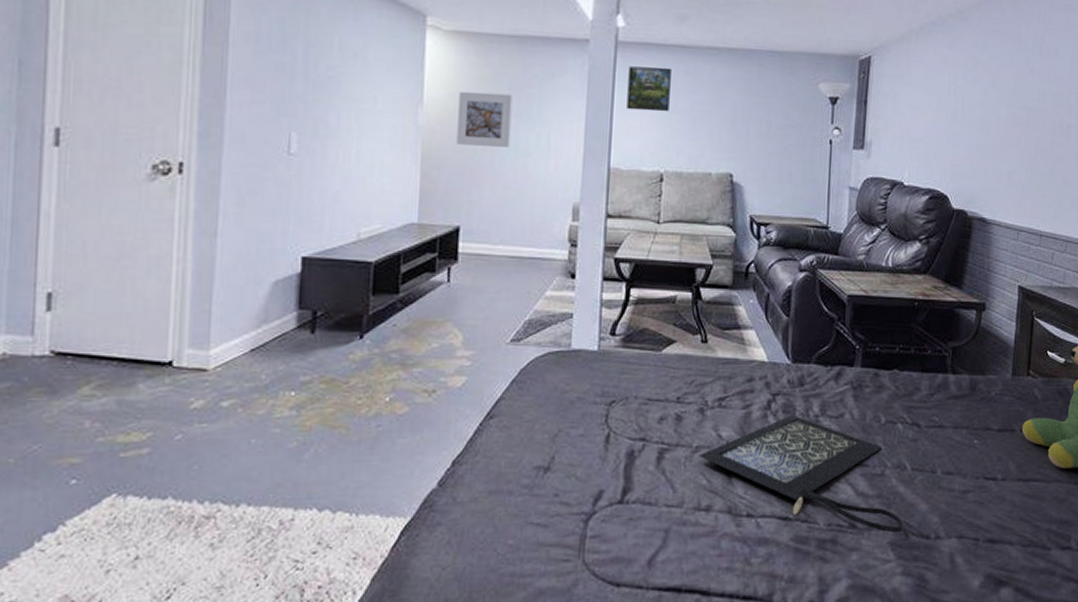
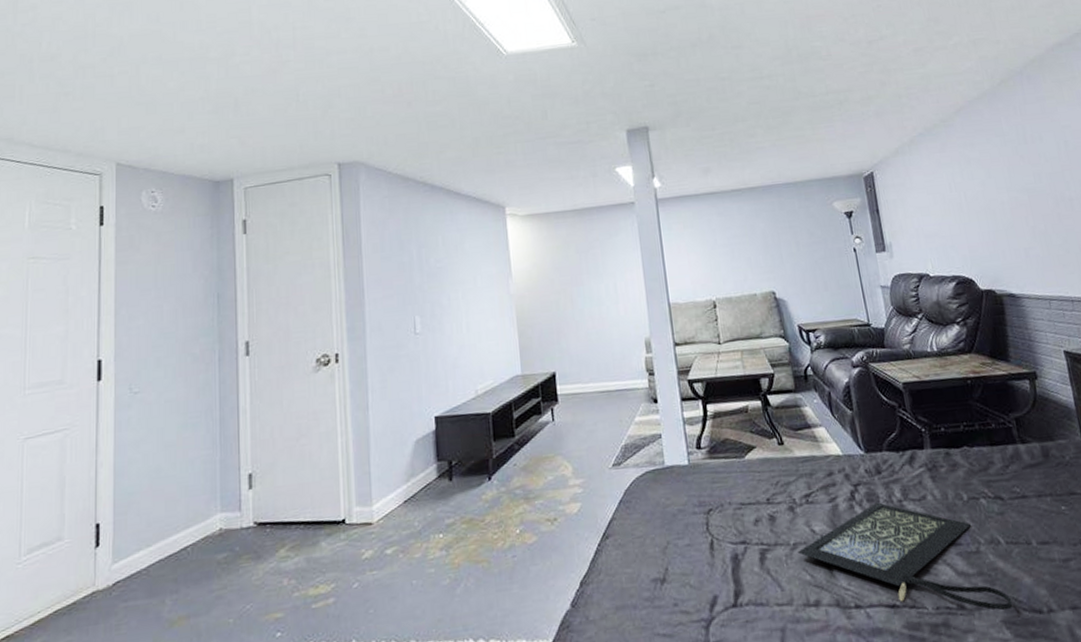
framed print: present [457,91,512,147] -> none [539,256,585,305]
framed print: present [626,66,671,112] -> none [670,212,710,253]

